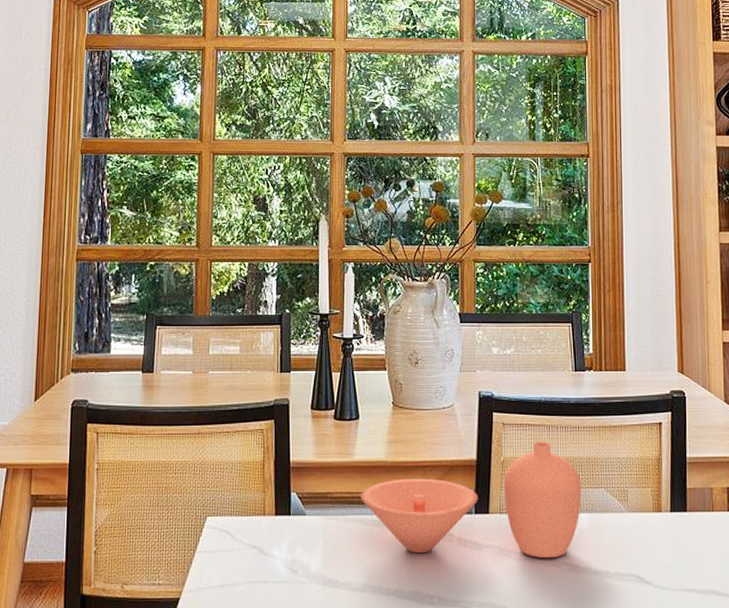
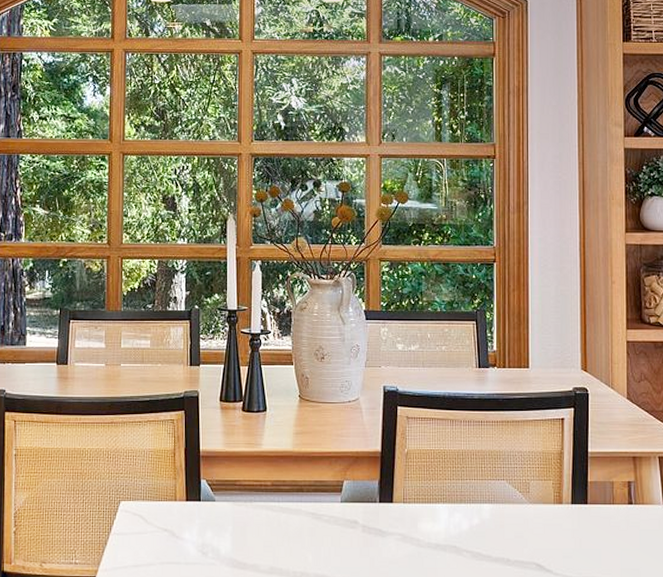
decorative bowl: present [361,441,582,559] -> none [268,435,484,546]

